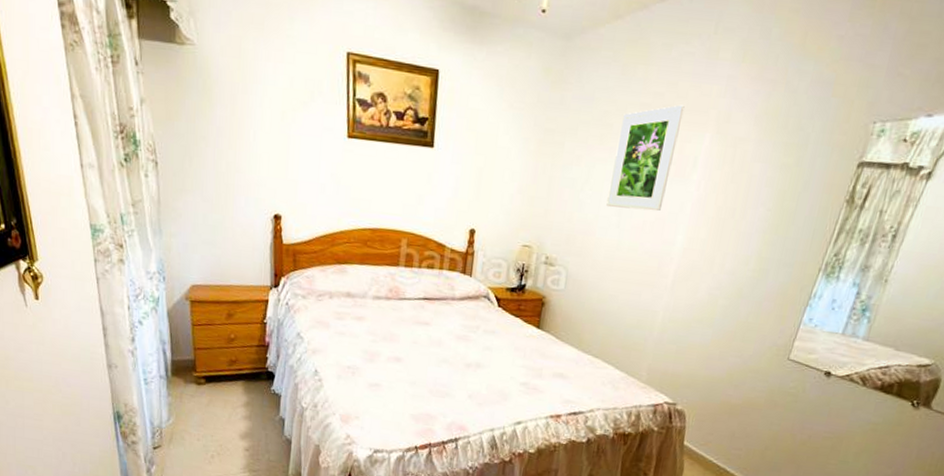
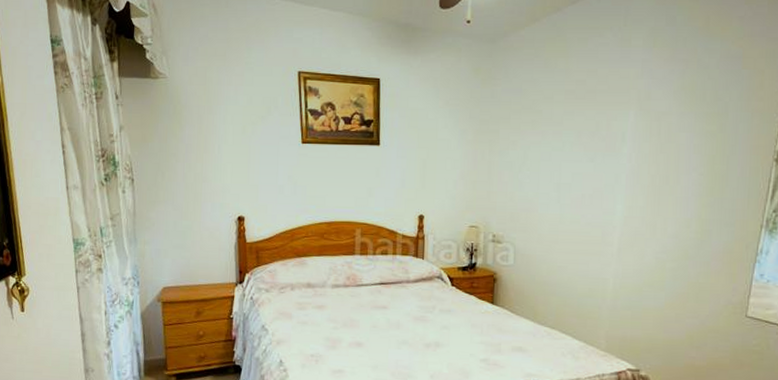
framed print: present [606,104,685,211] -> none [545,88,606,185]

